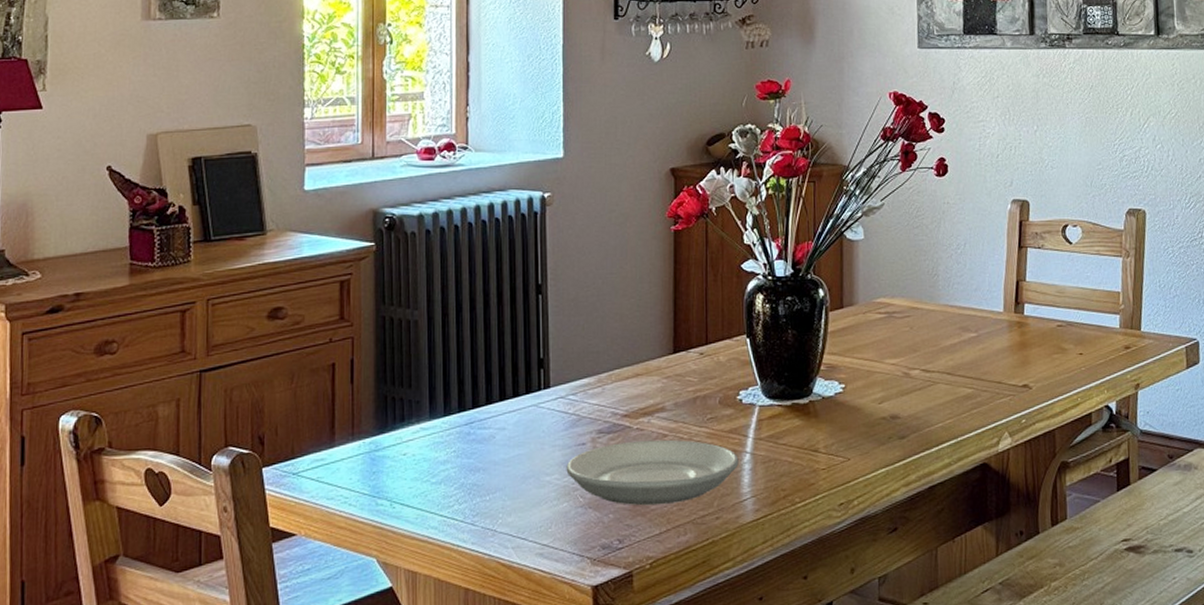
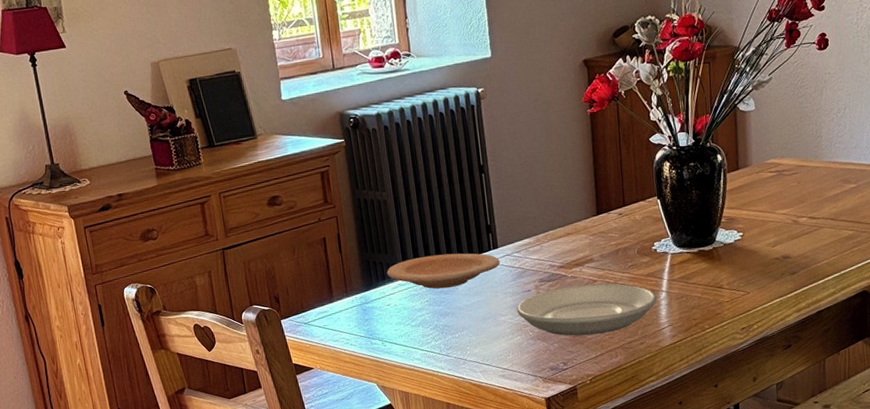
plate: none [407,391,550,437] -> present [386,253,500,289]

